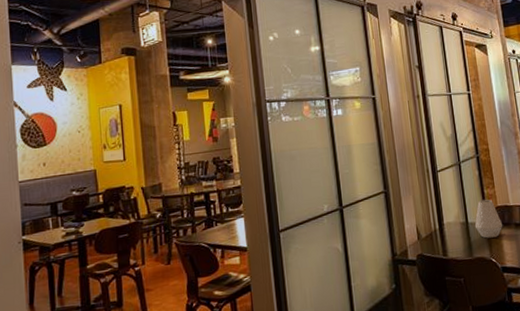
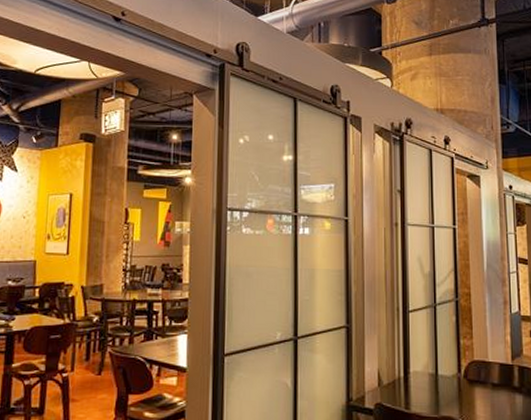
vase: present [474,199,503,239] -> none [445,351,478,396]

